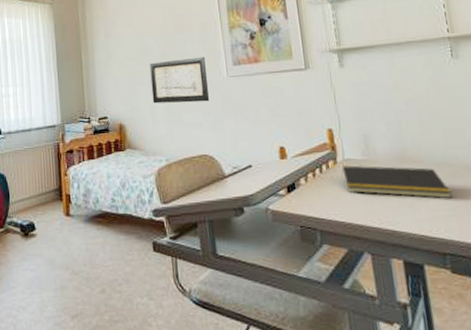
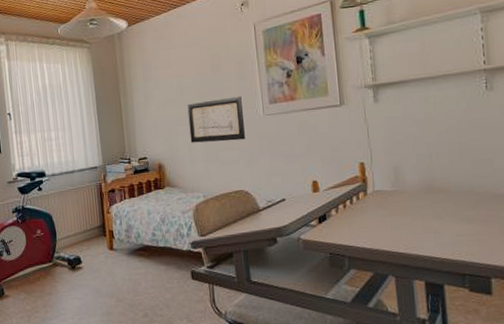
notepad: present [341,165,453,199] -> none [371,196,476,225]

